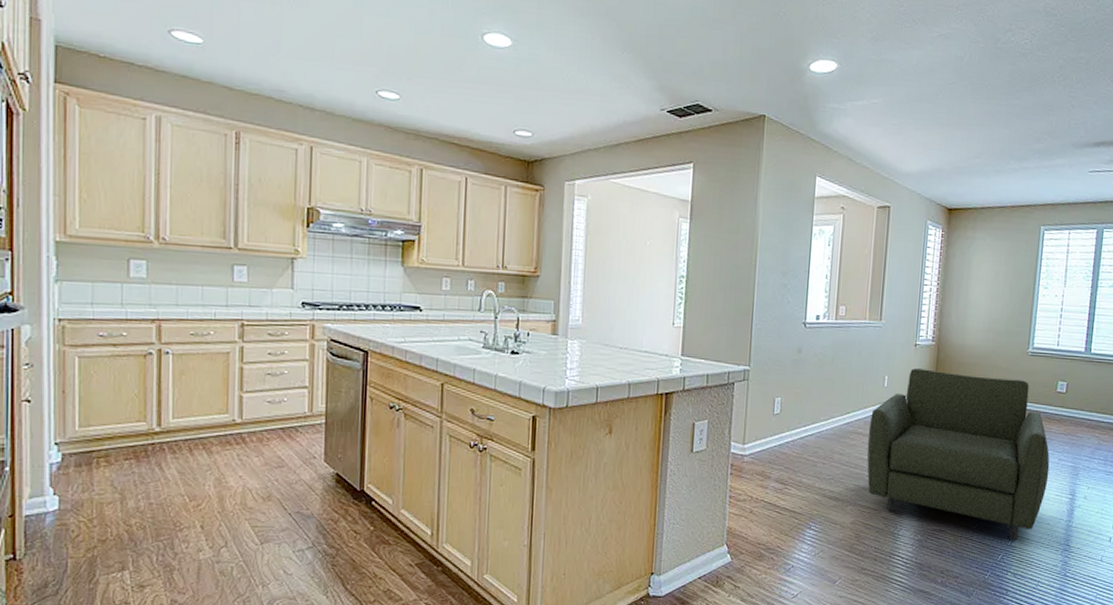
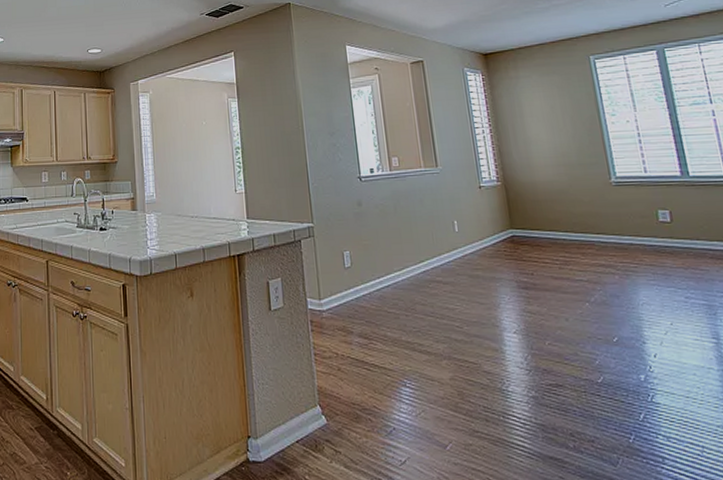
armchair: present [867,368,1050,540] -> none [447,210,680,395]

